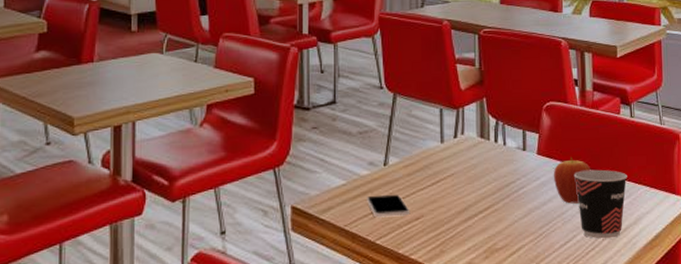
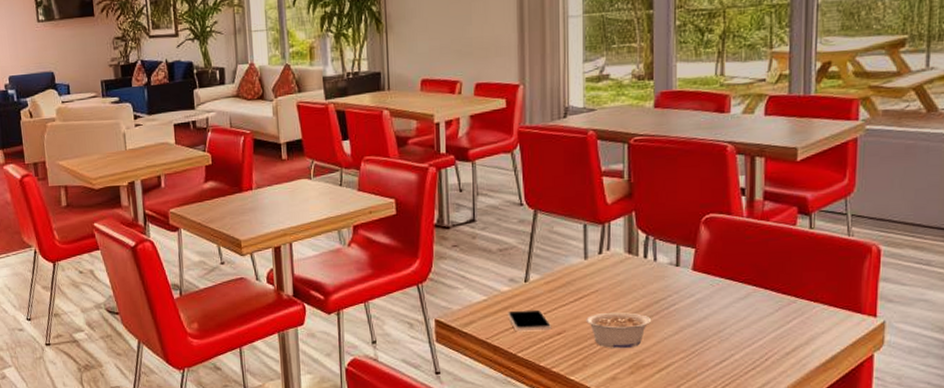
legume: none [443,195,503,233] -> present [586,311,652,349]
fruit: present [553,157,591,204] -> none [710,272,756,322]
cup: present [574,169,627,239] -> none [735,286,801,359]

